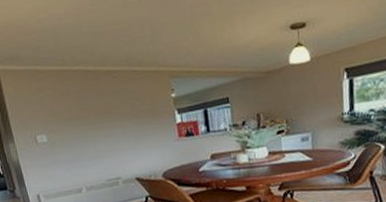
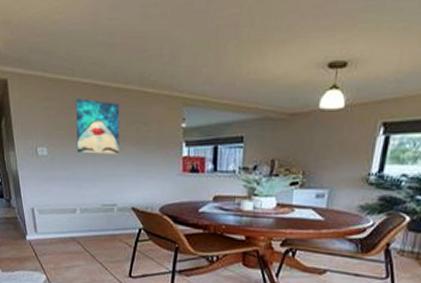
wall art: none [69,84,117,135] -> present [75,99,120,155]

